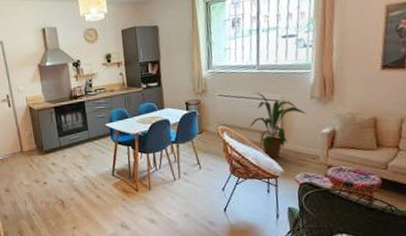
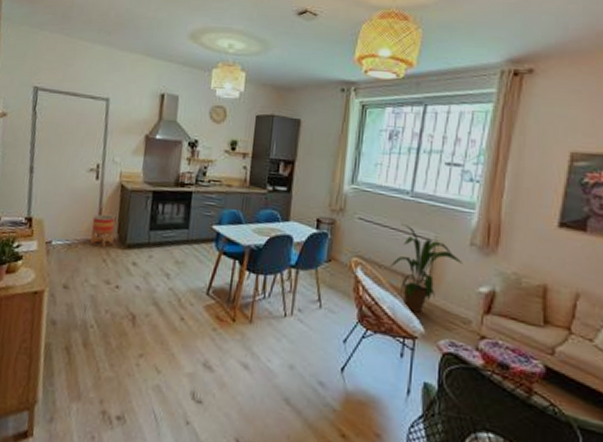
planter: none [14,131,34,157] -> present [90,214,115,247]

